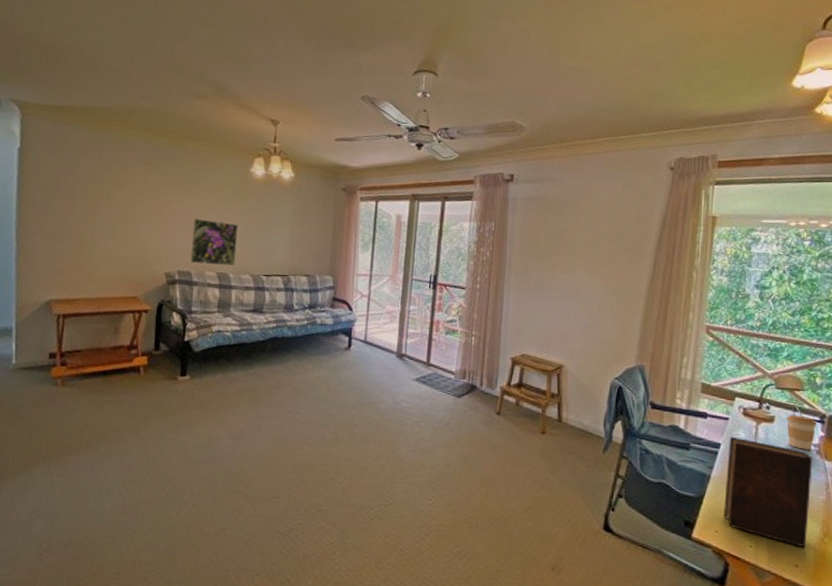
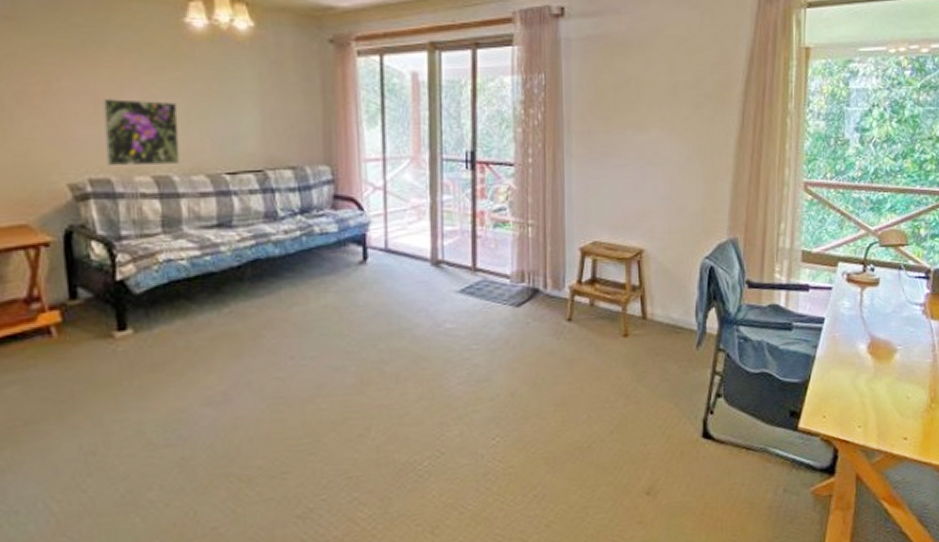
bible: present [724,436,813,548] -> none [831,307,919,418]
coffee cup: present [786,414,817,450] -> none [892,273,922,312]

